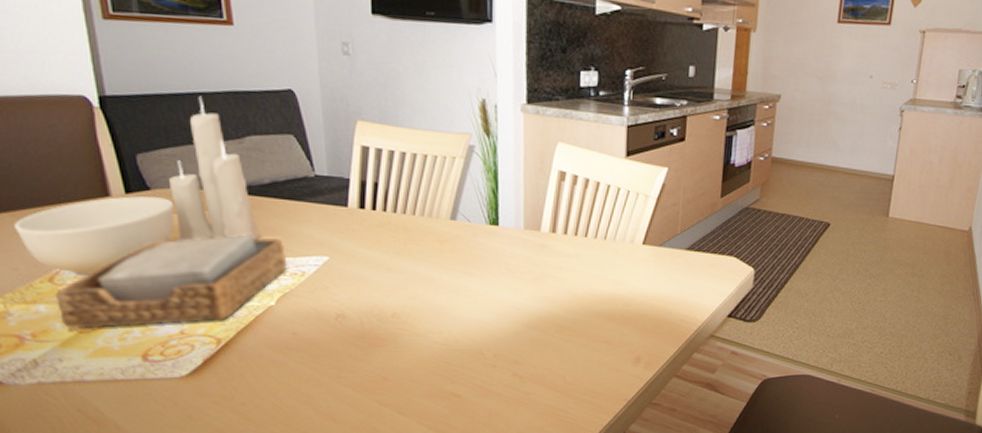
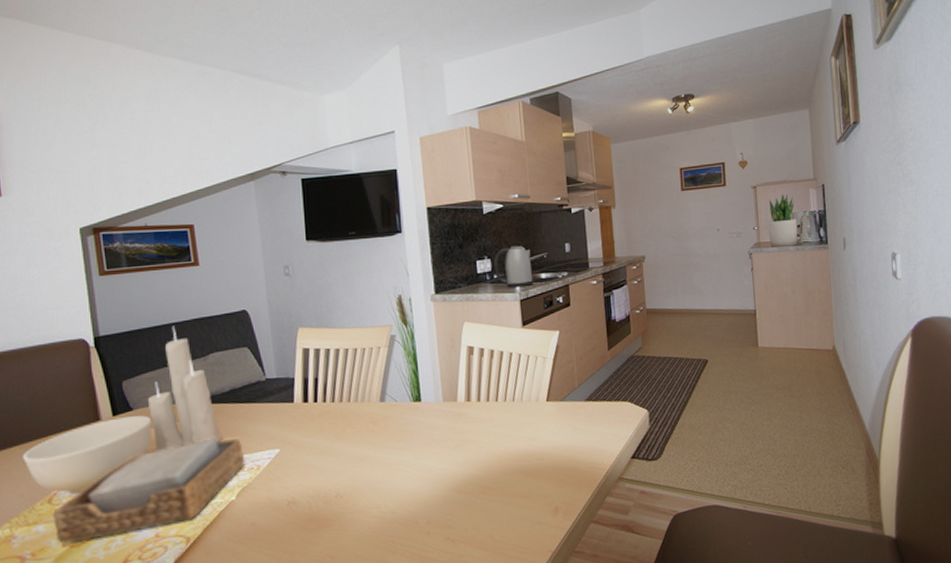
kettle: none [601,59,648,111] -> present [493,245,533,288]
planter: none [926,45,965,109] -> present [767,194,798,247]

